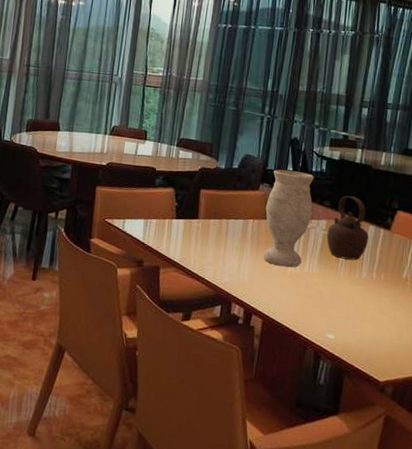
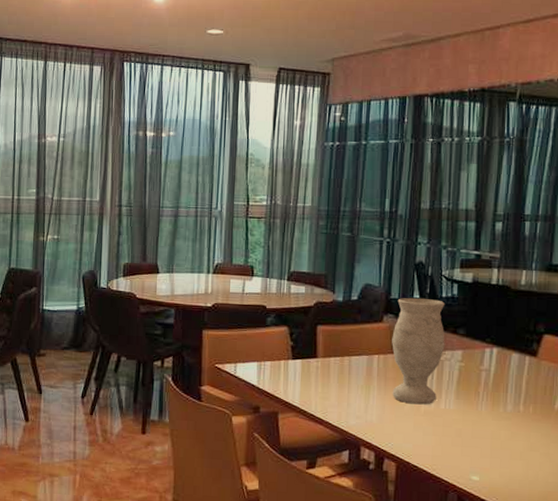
teapot: present [326,196,369,260] -> none [463,322,513,393]

